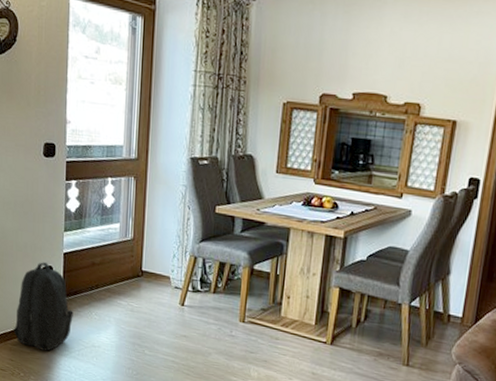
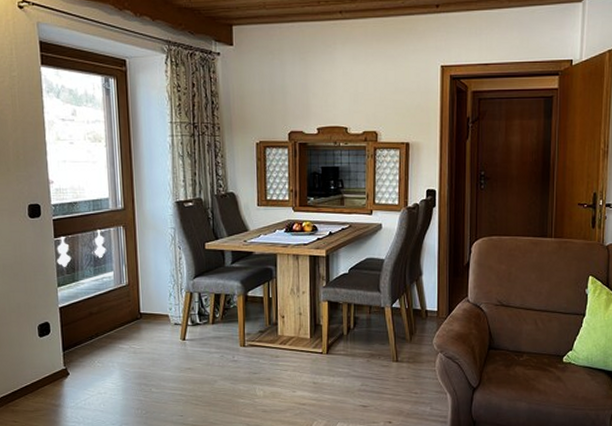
backpack: present [13,262,73,351] -> none [13,319,76,407]

